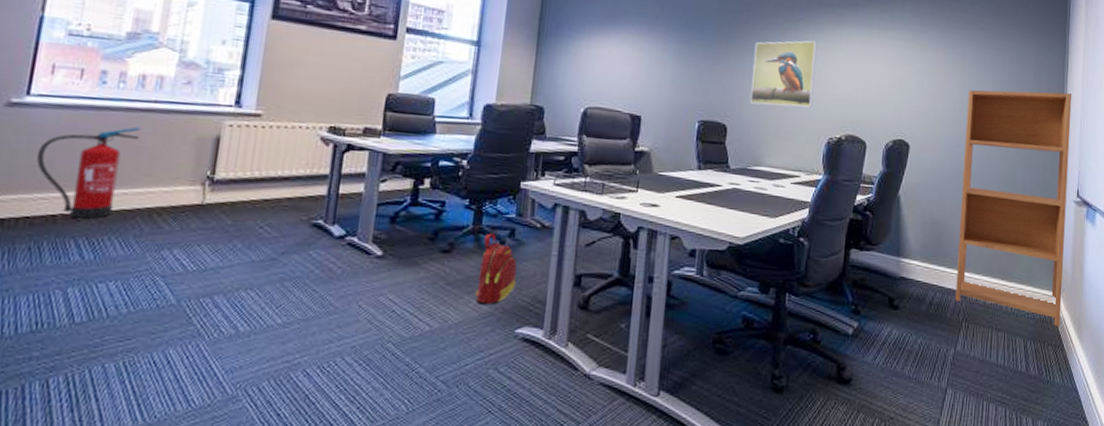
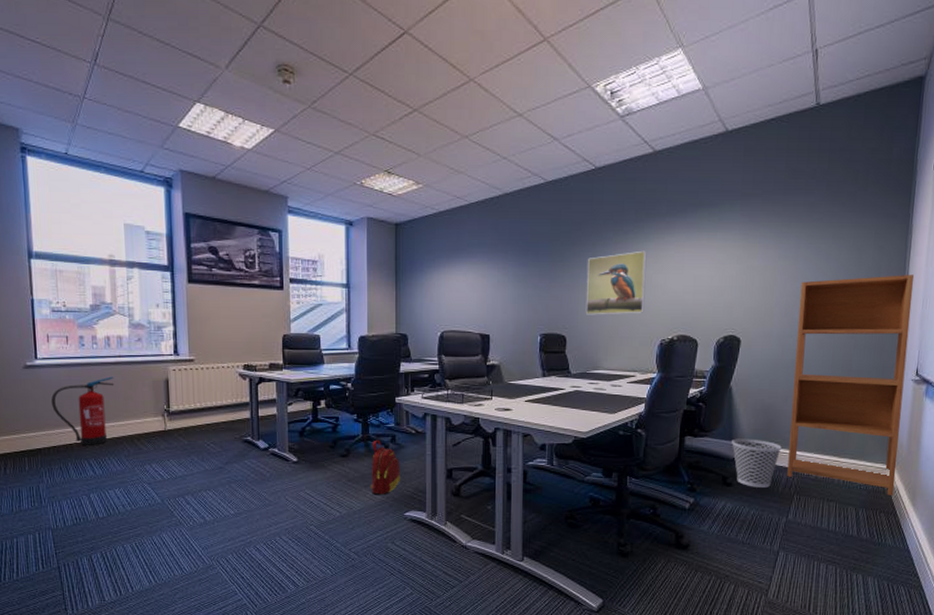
wastebasket: none [899,254,950,313] -> present [732,438,782,488]

